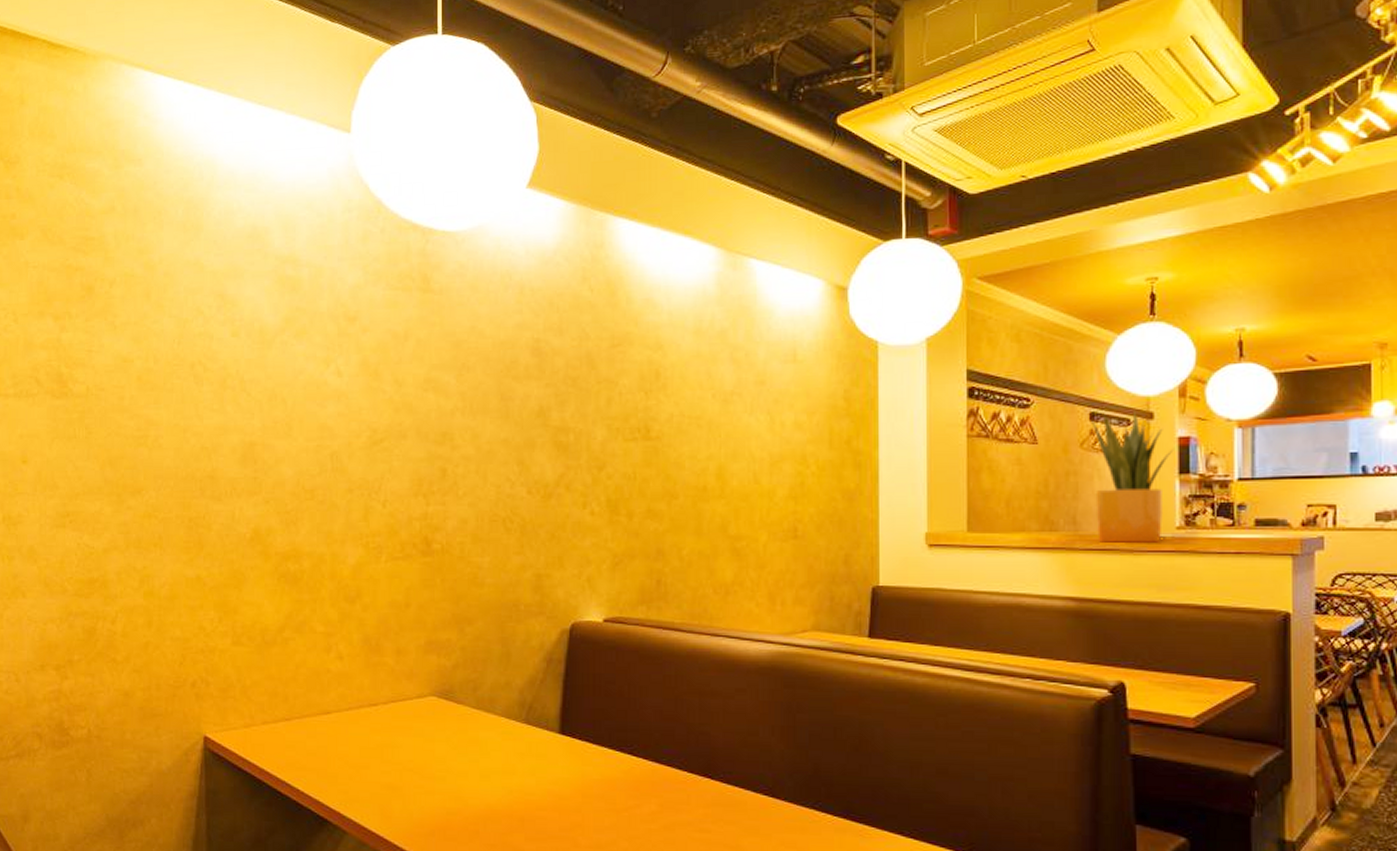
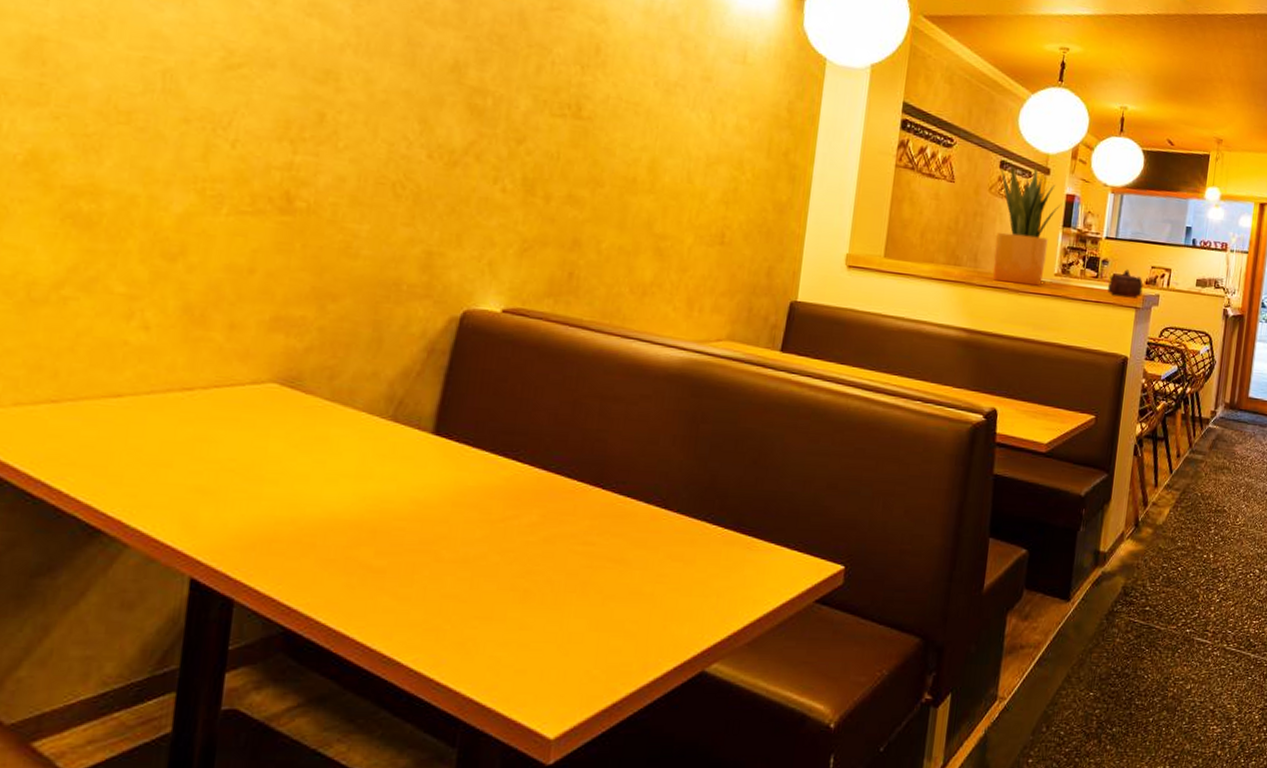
teapot: none [1250,512,1299,544] -> present [1108,269,1143,299]

